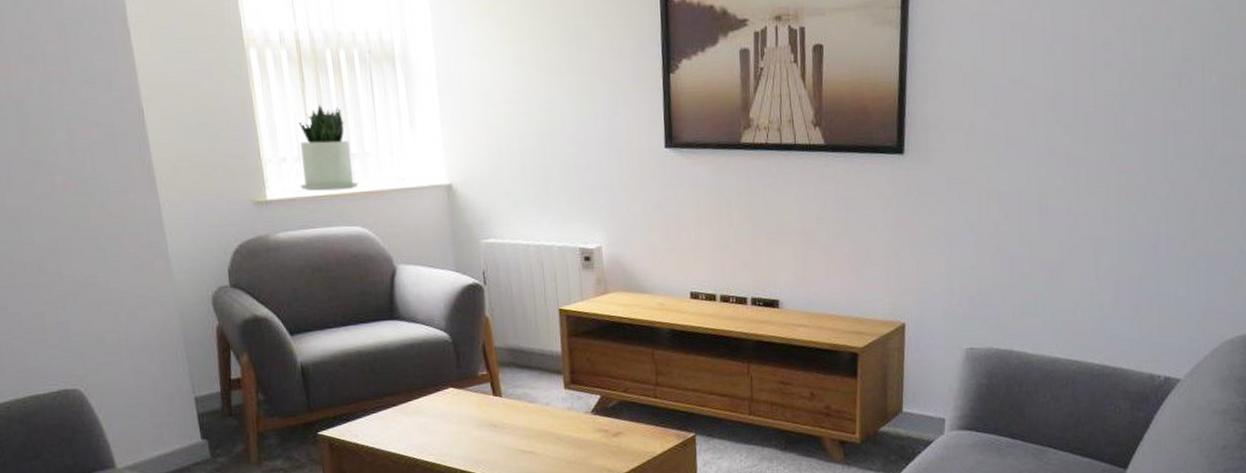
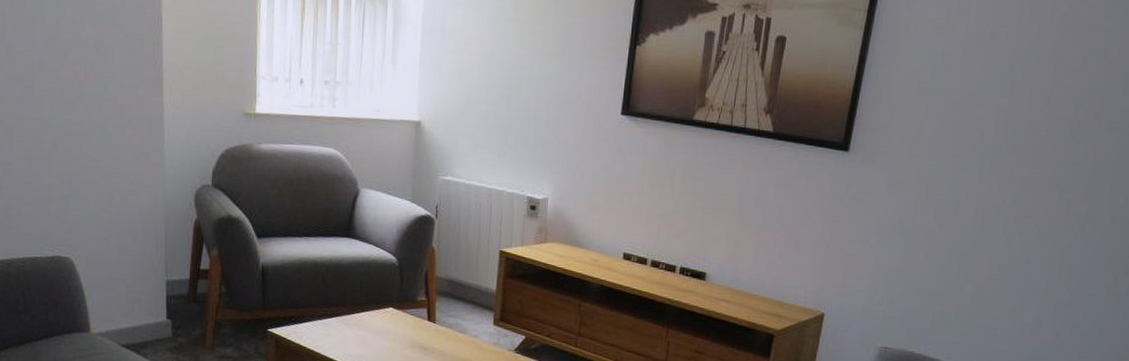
planter: present [298,105,359,191] -> none [286,33,338,114]

